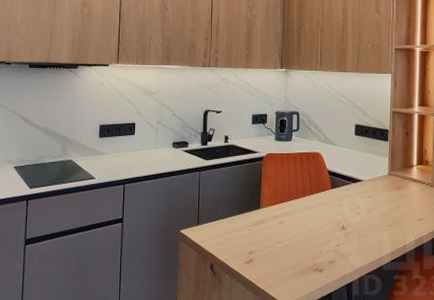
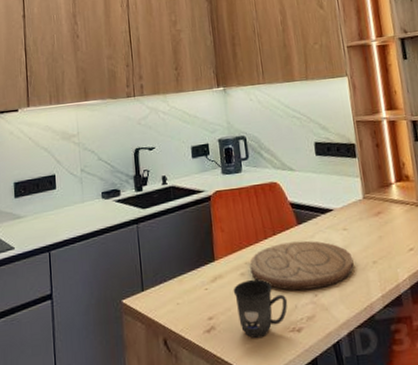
mug: none [272,227,315,272] -> present [233,279,288,338]
cutting board: none [288,202,372,240] -> present [249,240,354,291]

